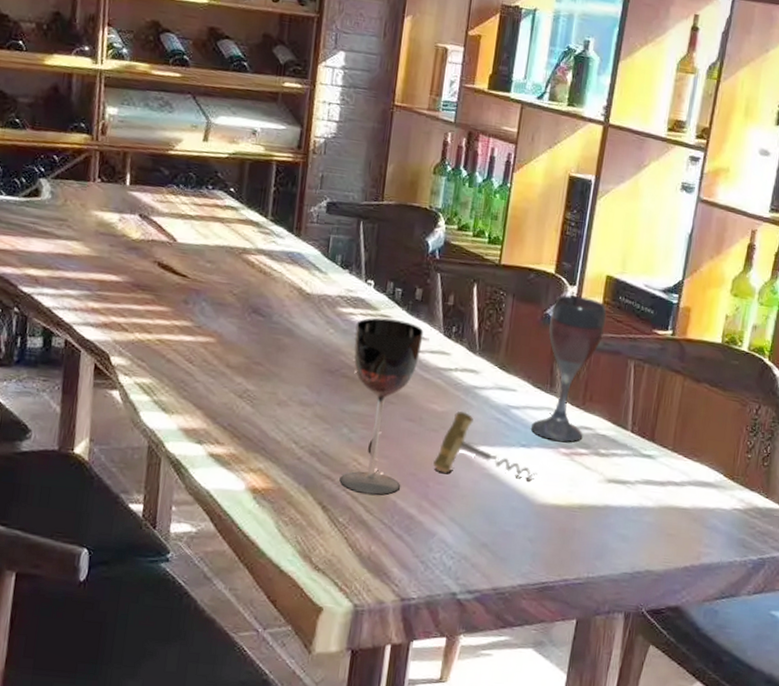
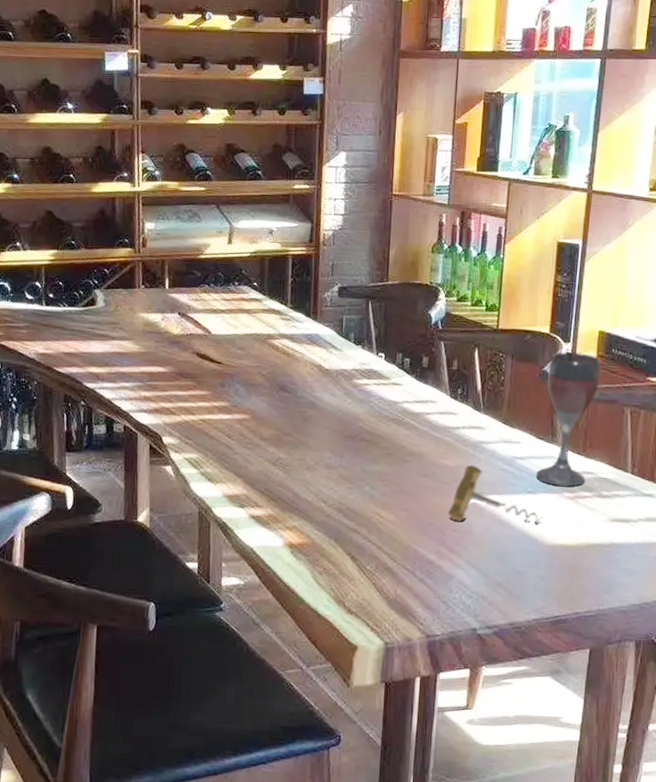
wineglass: present [339,317,424,495] -> none [365,386,432,544]

